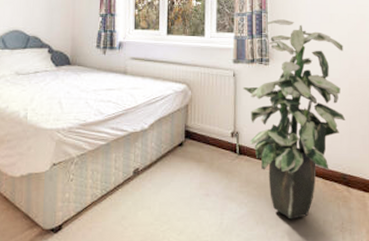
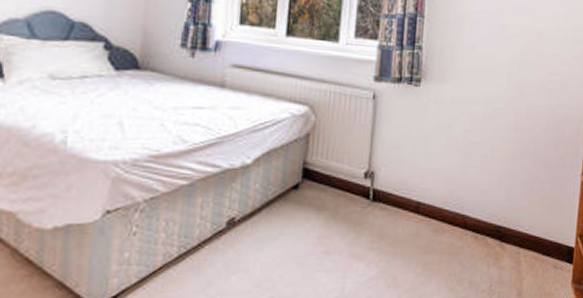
indoor plant: present [242,19,346,219] -> none [384,26,513,282]

